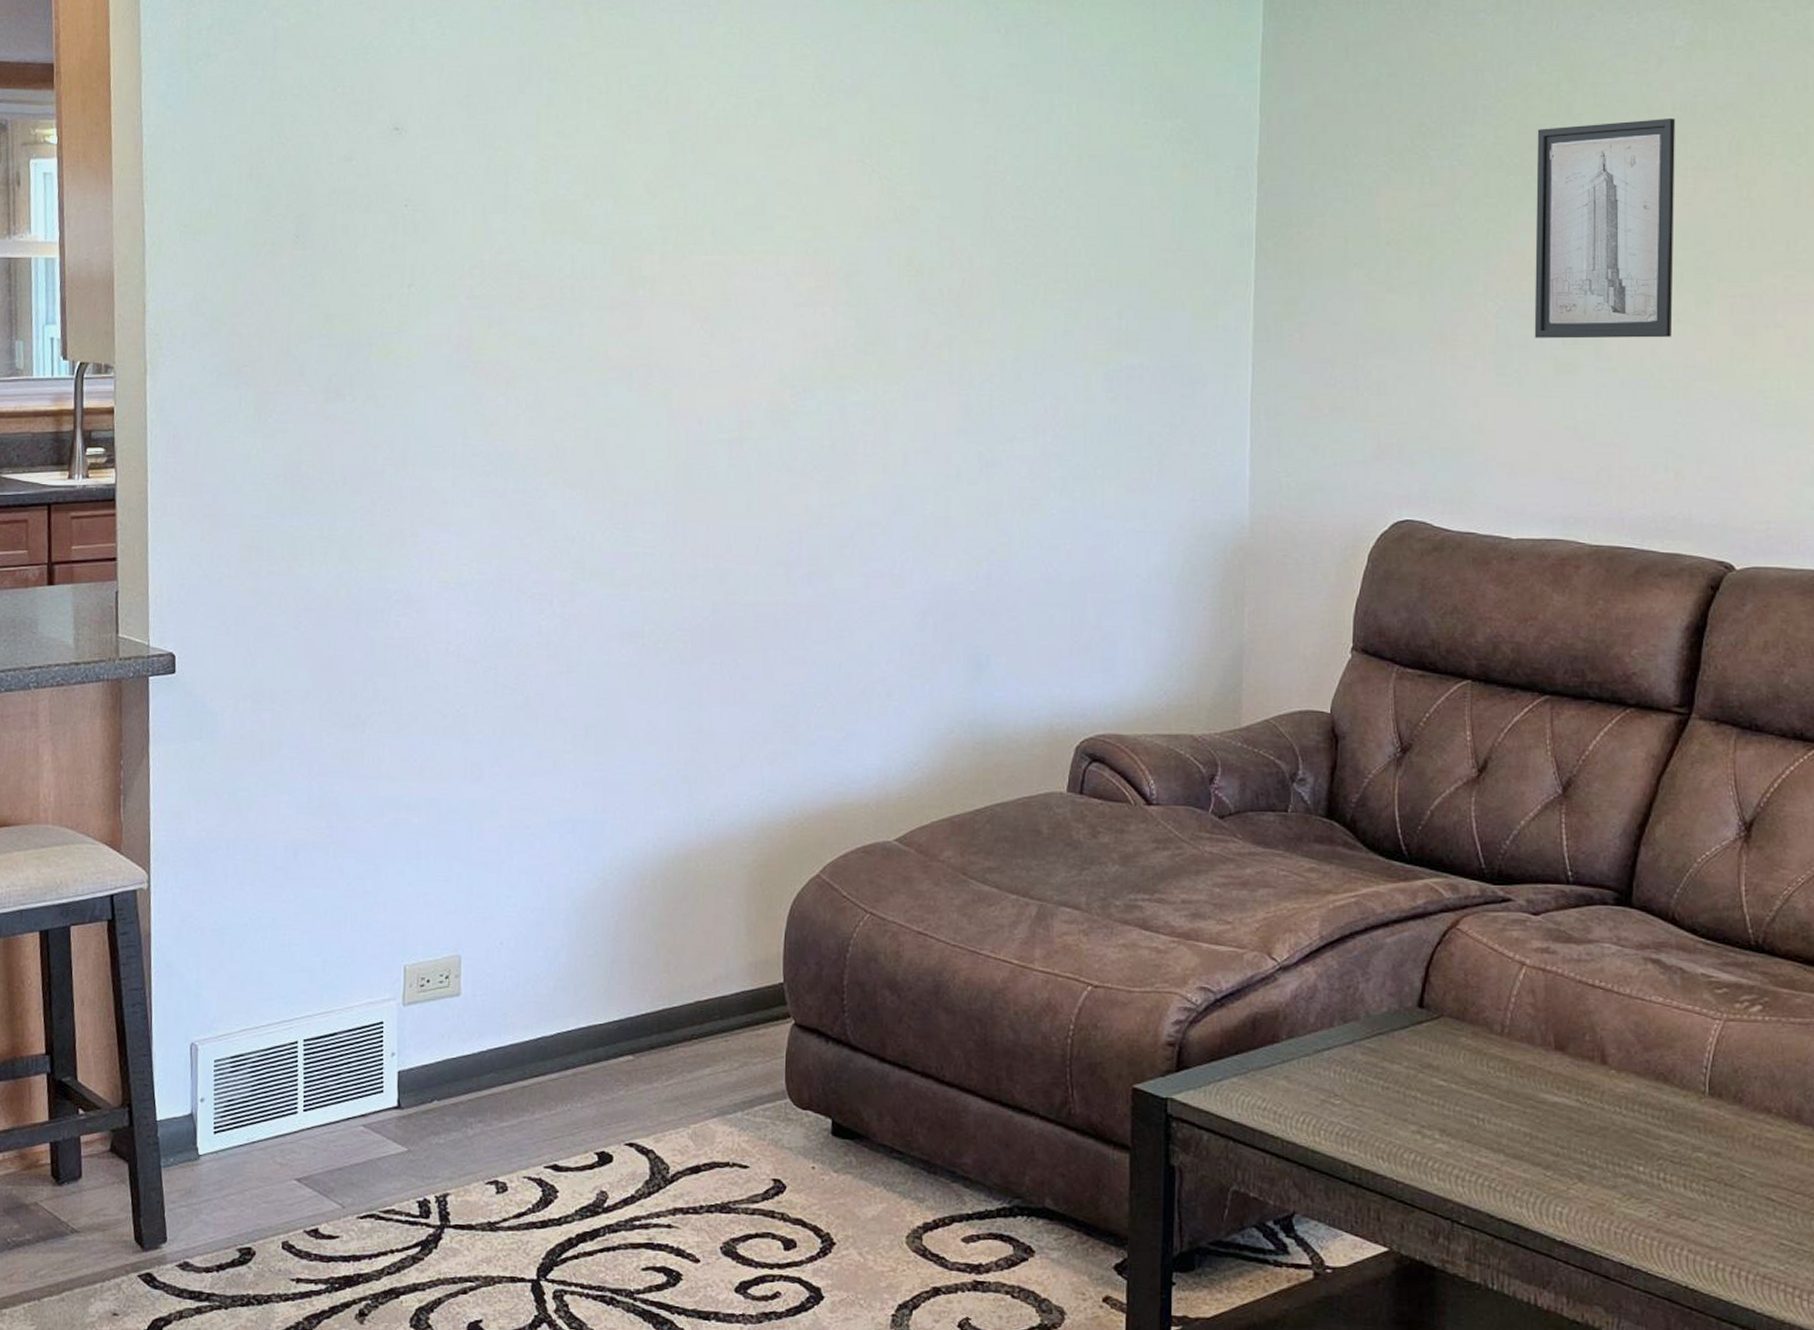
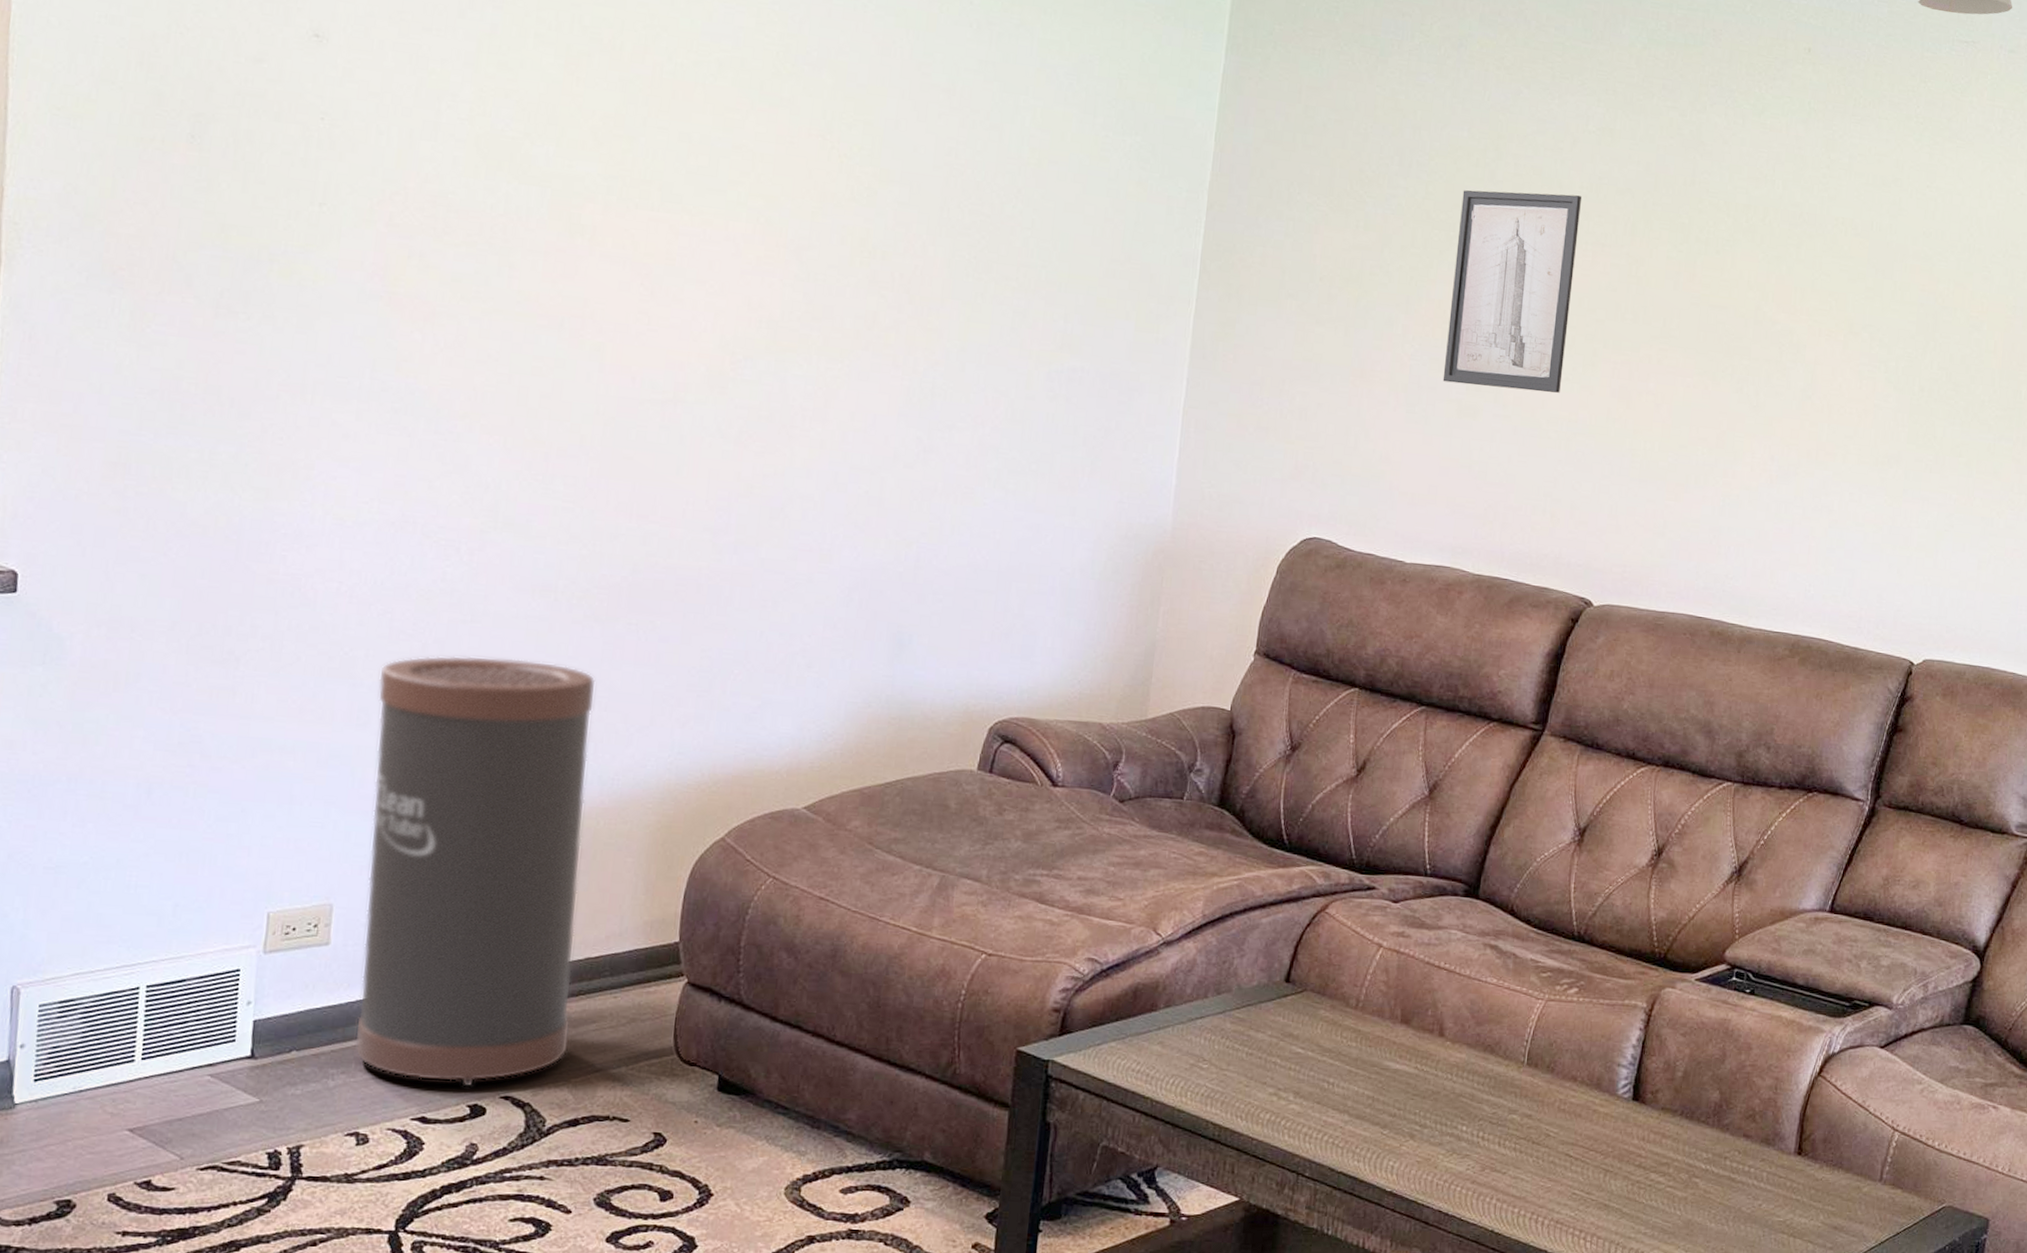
trash can: none [488,705,687,1135] -> present [354,655,596,1088]

